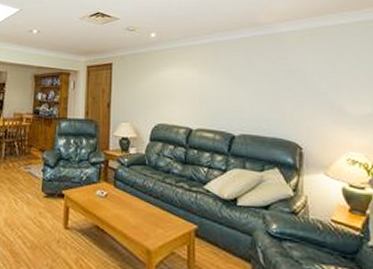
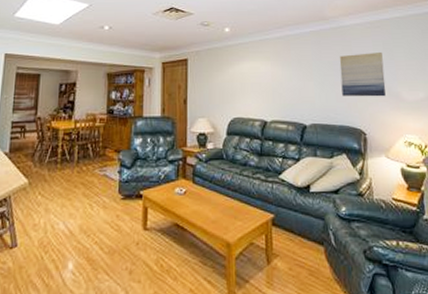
wall art: none [273,62,327,110] -> present [339,53,386,97]

